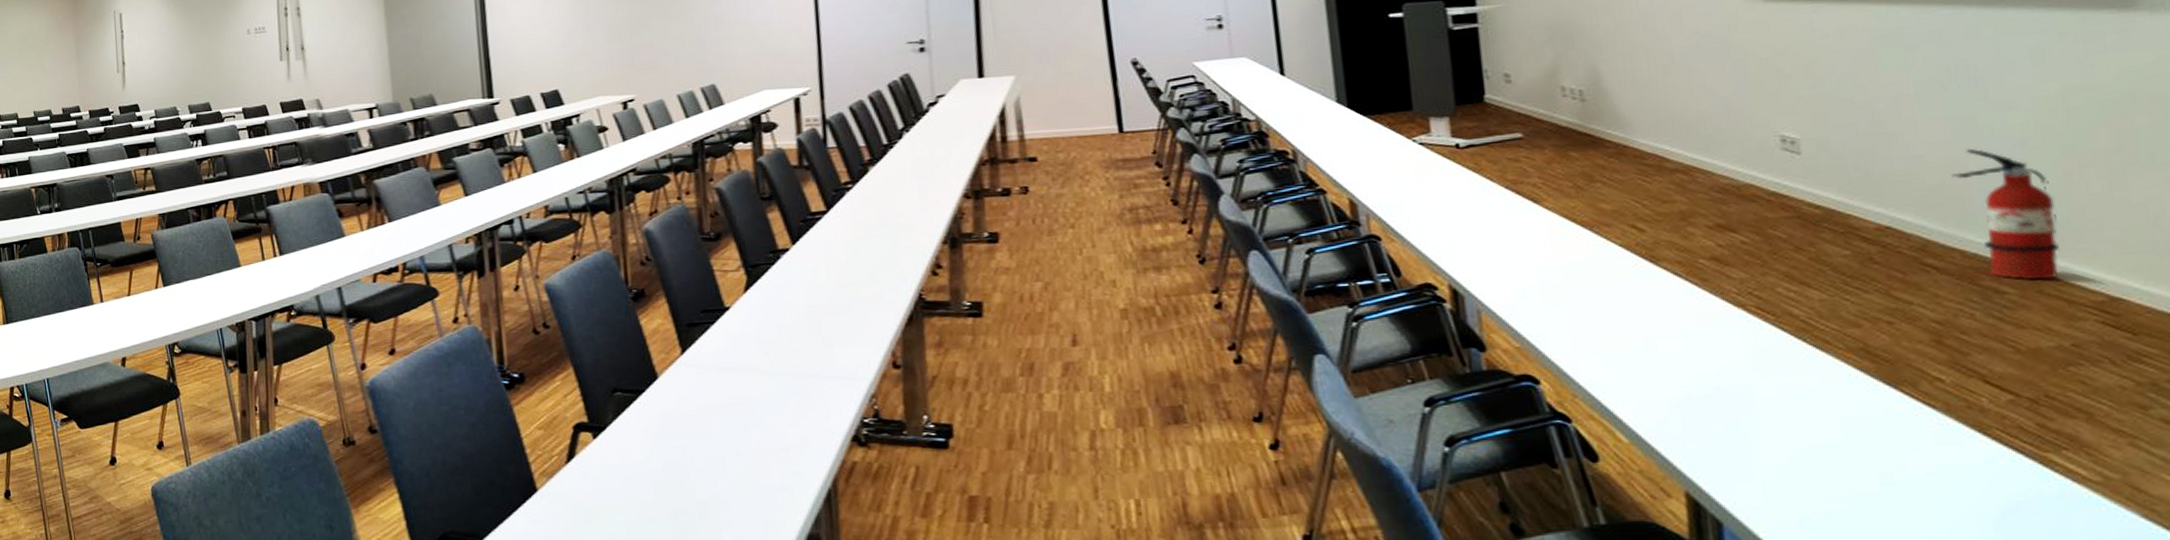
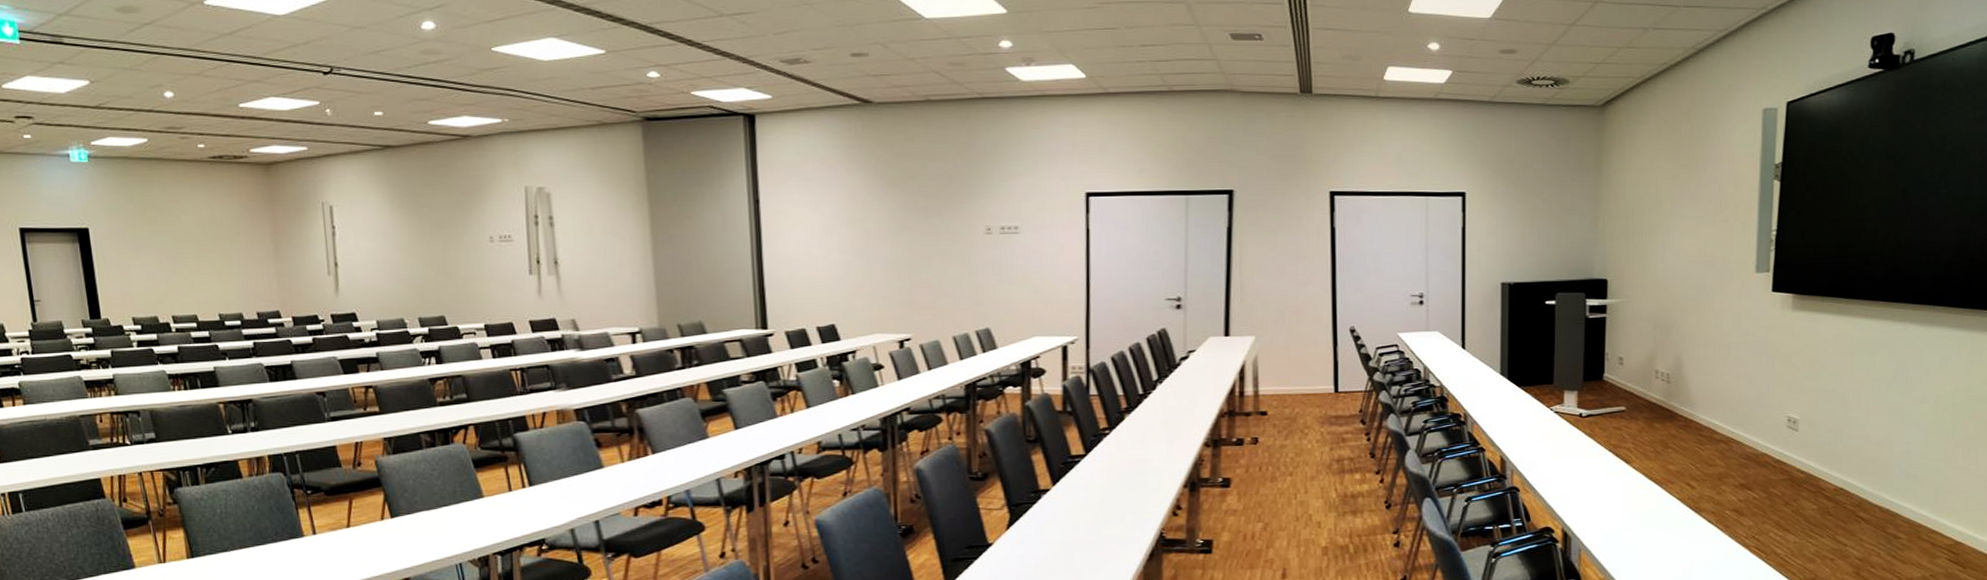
fire extinguisher: present [1951,148,2059,280] -> none [1883,431,1936,529]

